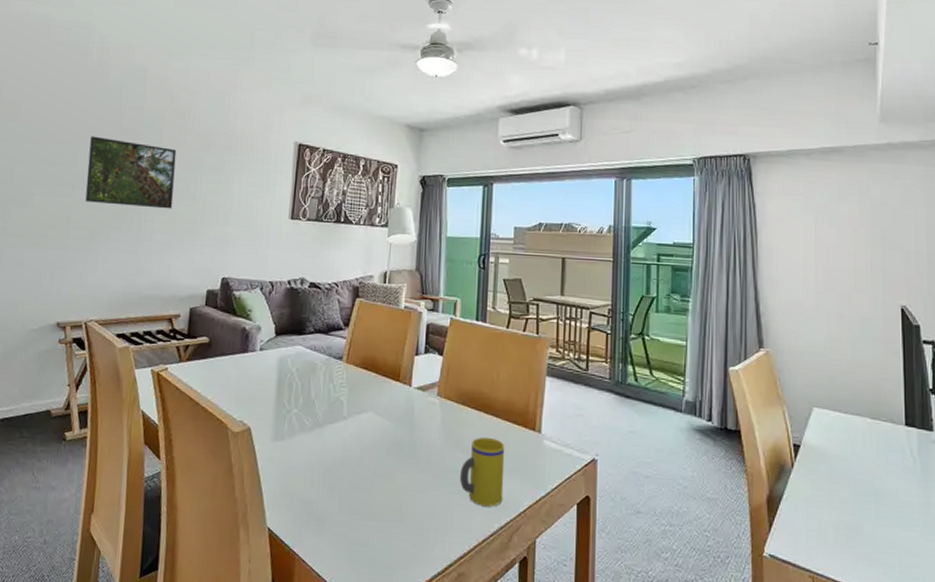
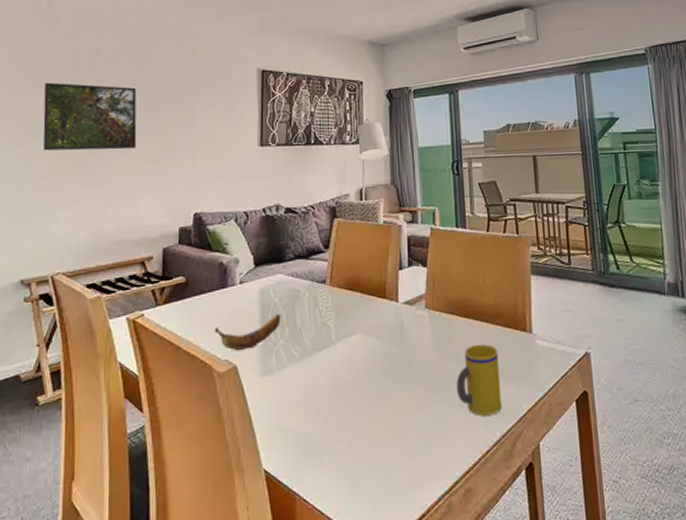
banana: none [232,383,297,413] -> present [214,313,281,350]

